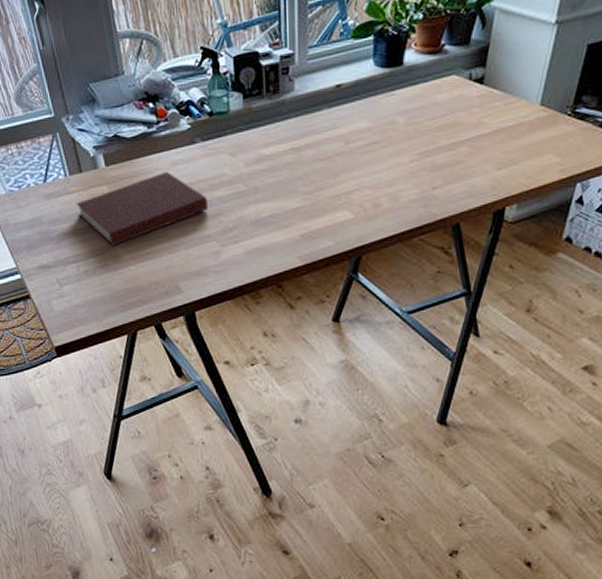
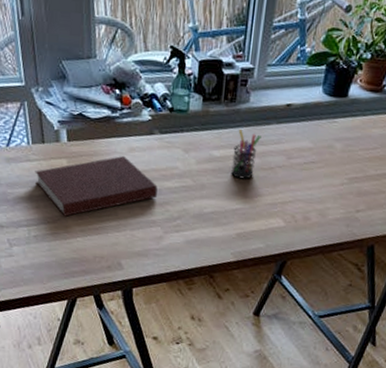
pen holder: none [284,121,313,175] -> present [231,129,261,180]

